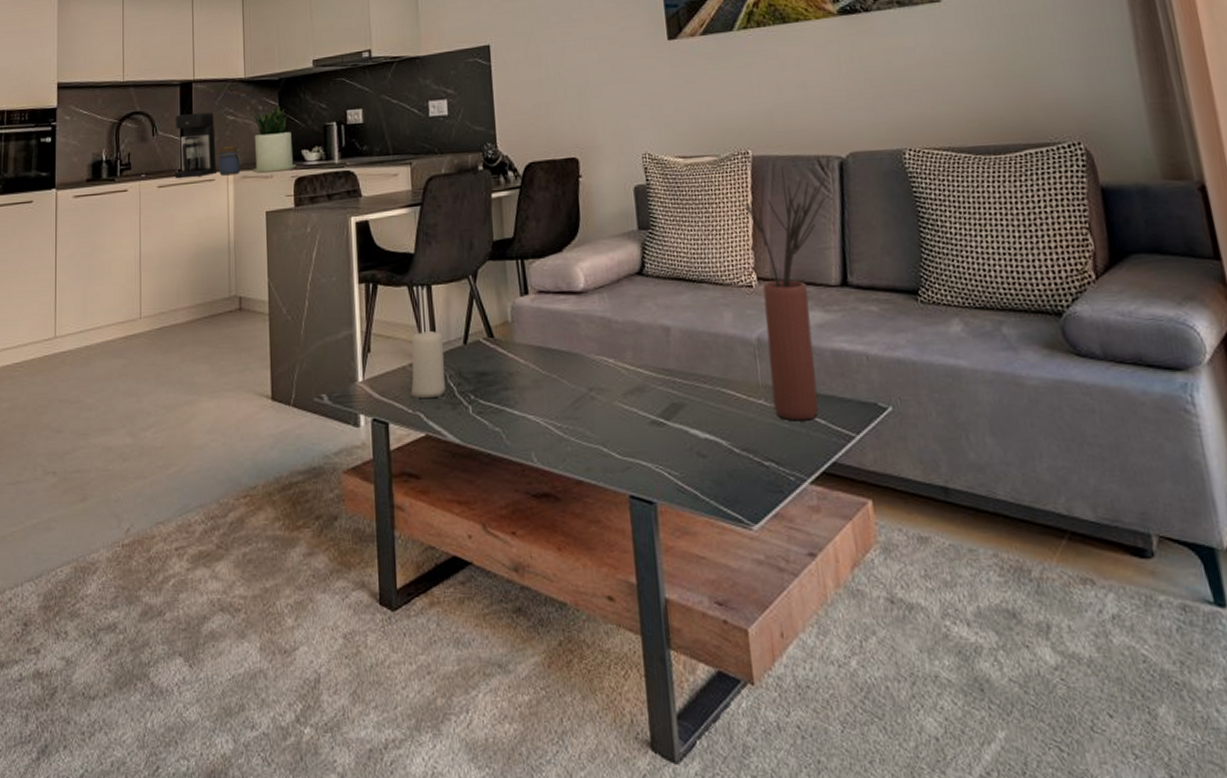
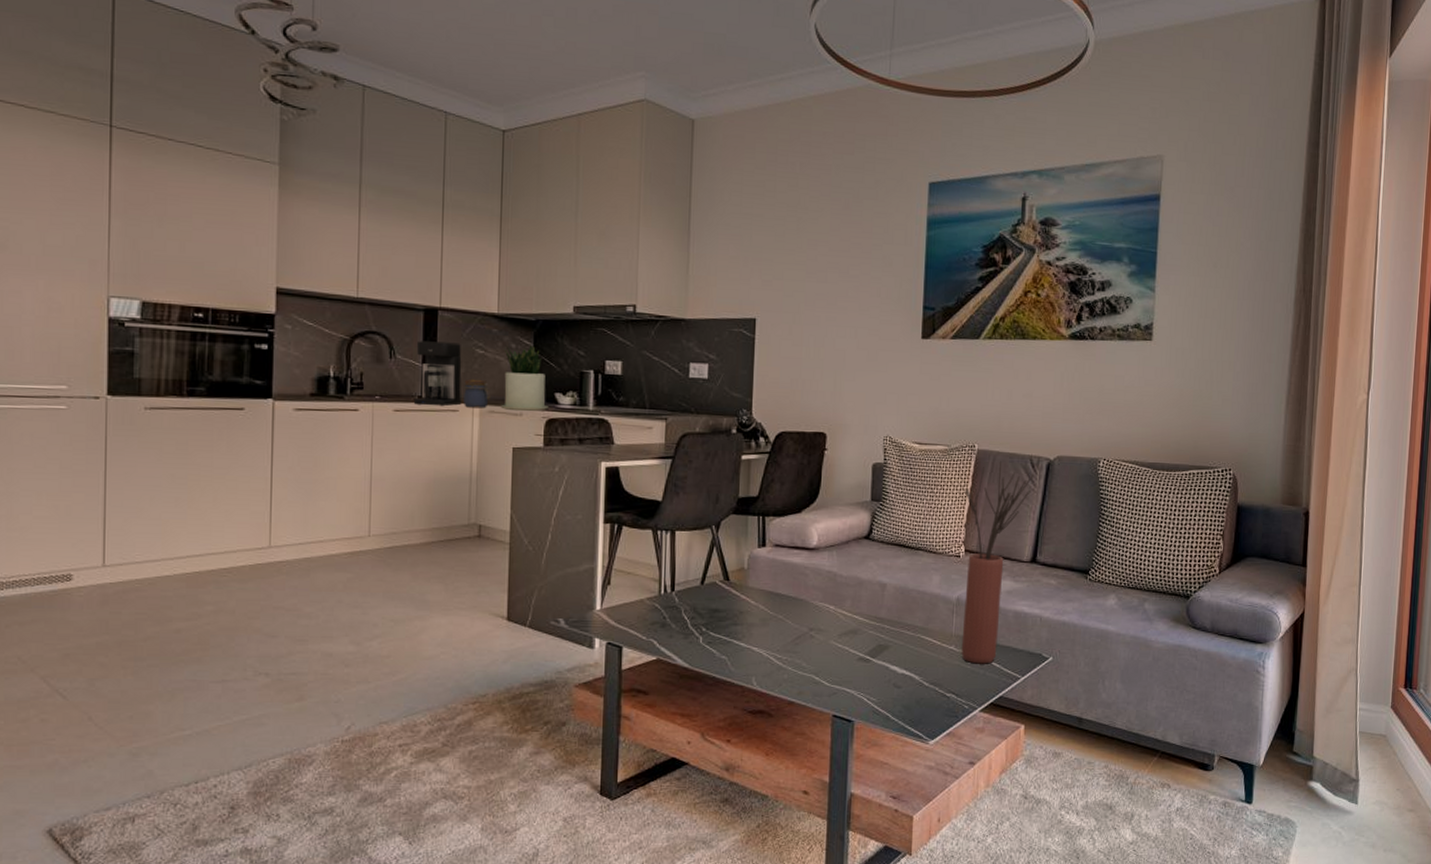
candle: present [411,331,447,399] -> none [647,571,682,629]

